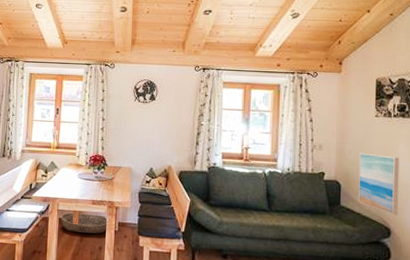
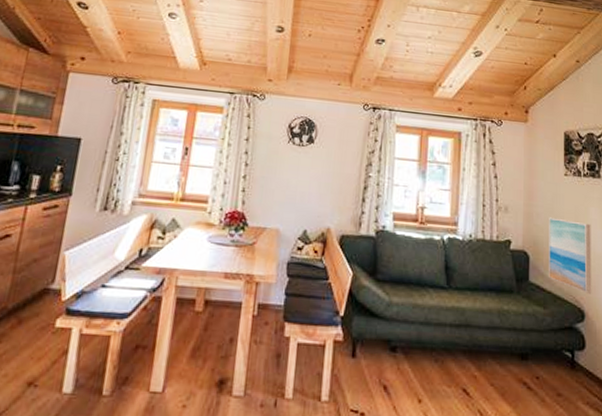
basket: present [61,212,109,234] -> none [179,290,246,320]

